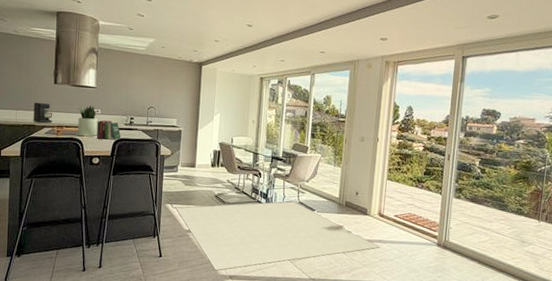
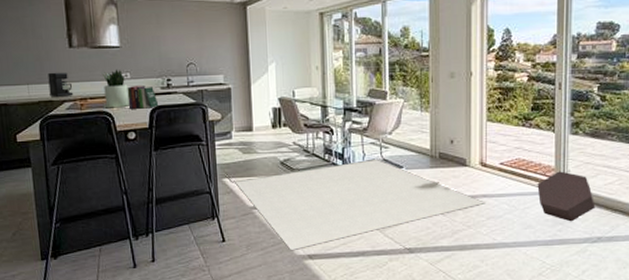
pouf: none [423,227,470,271] -> present [537,171,596,222]

